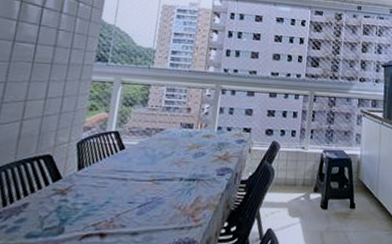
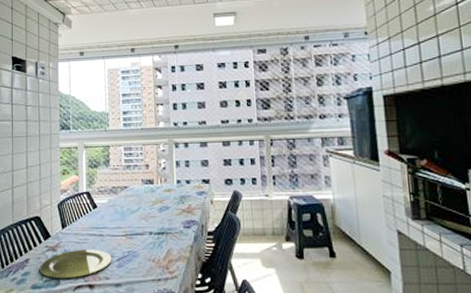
plate: none [40,193,133,227] -> present [40,249,112,279]

